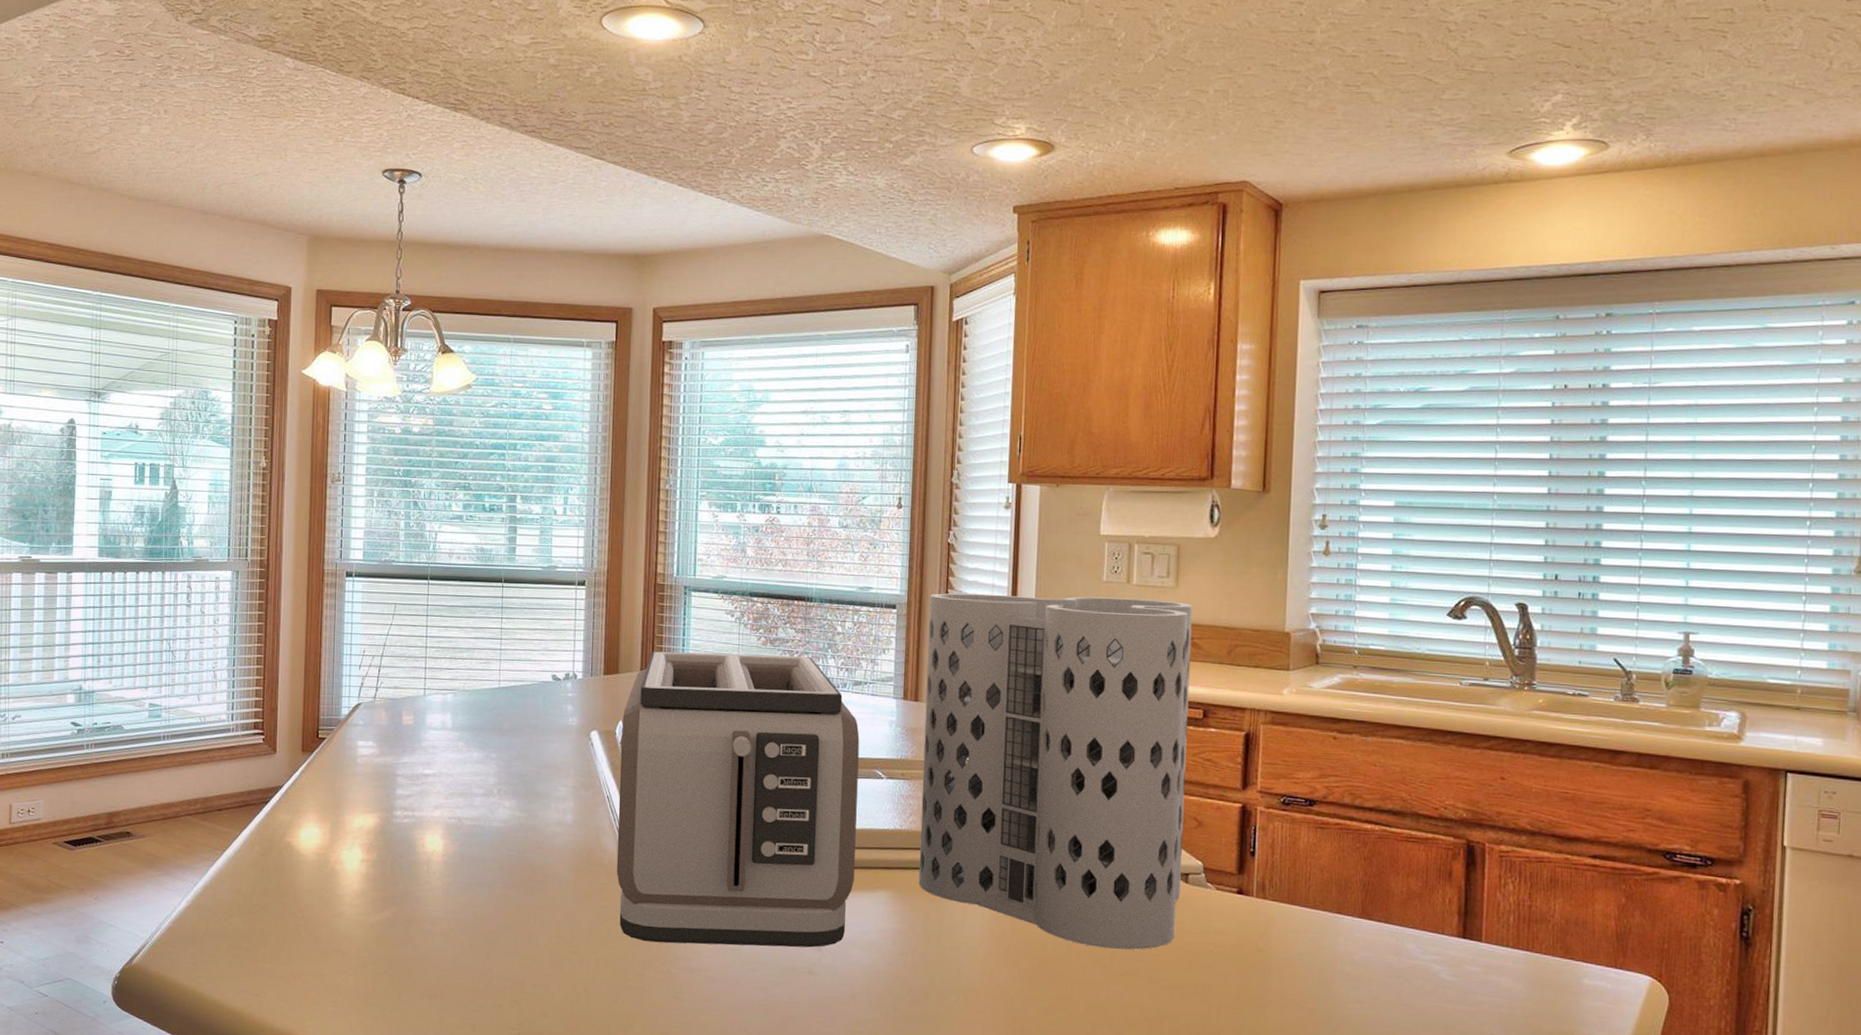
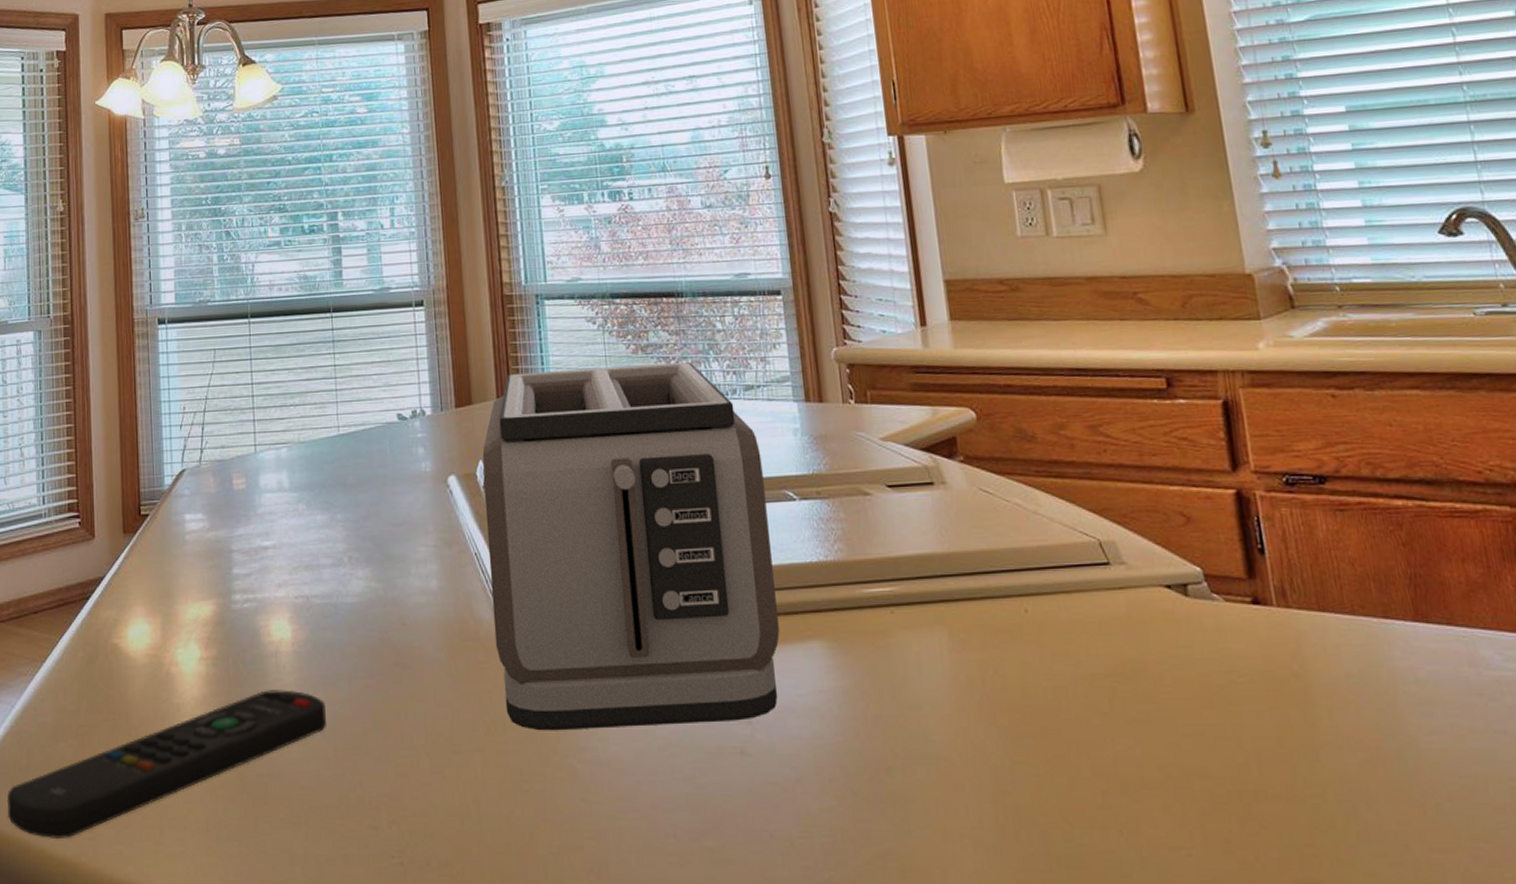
remote control: none [185,890,466,994] -> present [6,690,326,840]
utensil holder: present [918,593,1193,950] -> none [818,251,1184,690]

